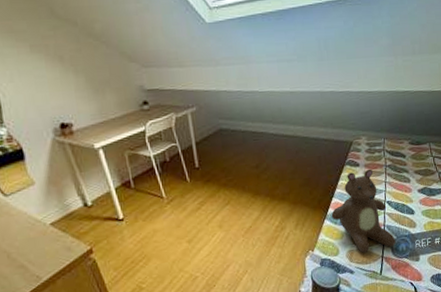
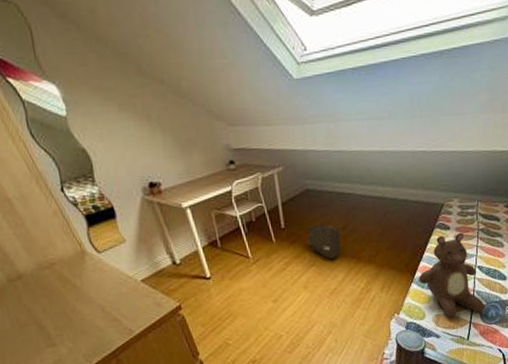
rock: none [221,163,255,197] -> present [307,224,341,259]

